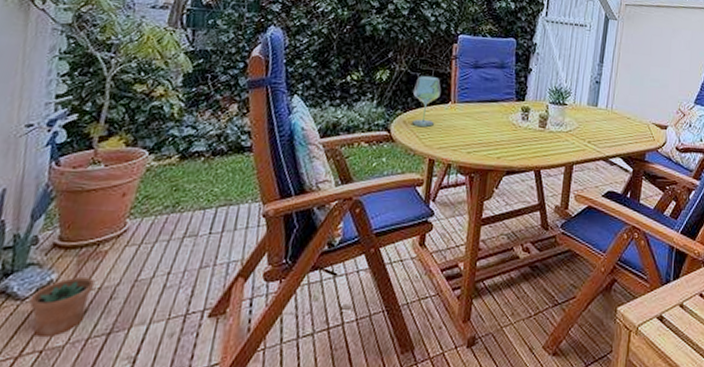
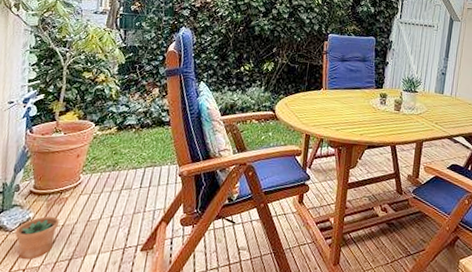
wine glass: present [412,75,441,128] -> none [292,67,315,109]

